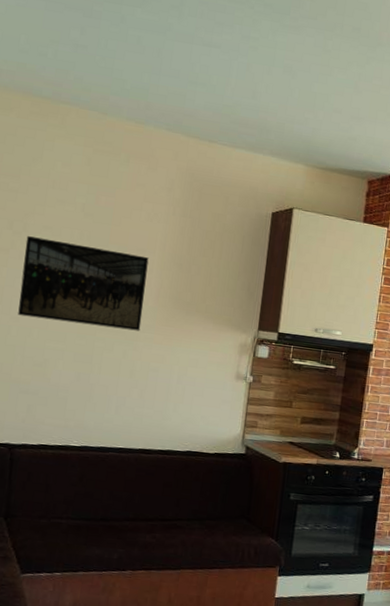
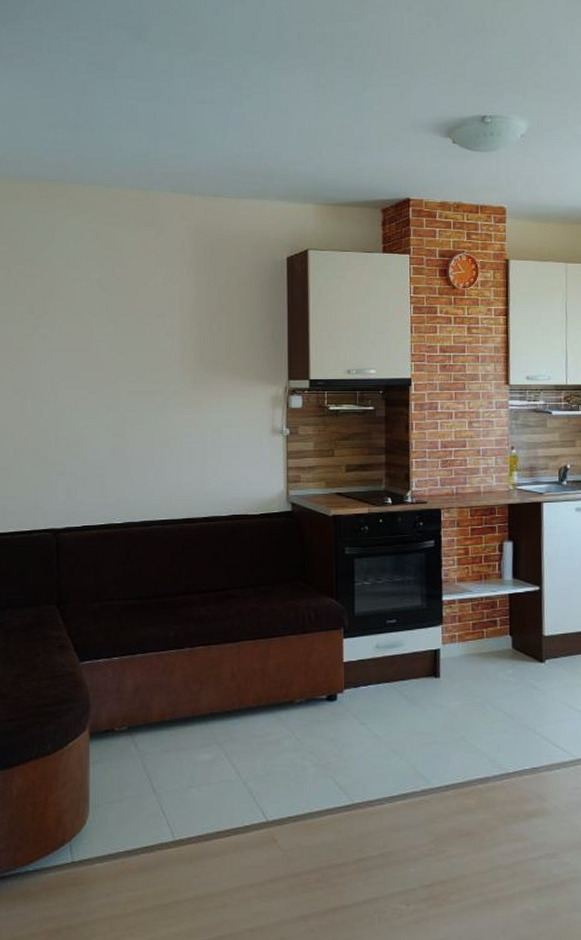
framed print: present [18,236,149,331] -> none [47,318,169,398]

